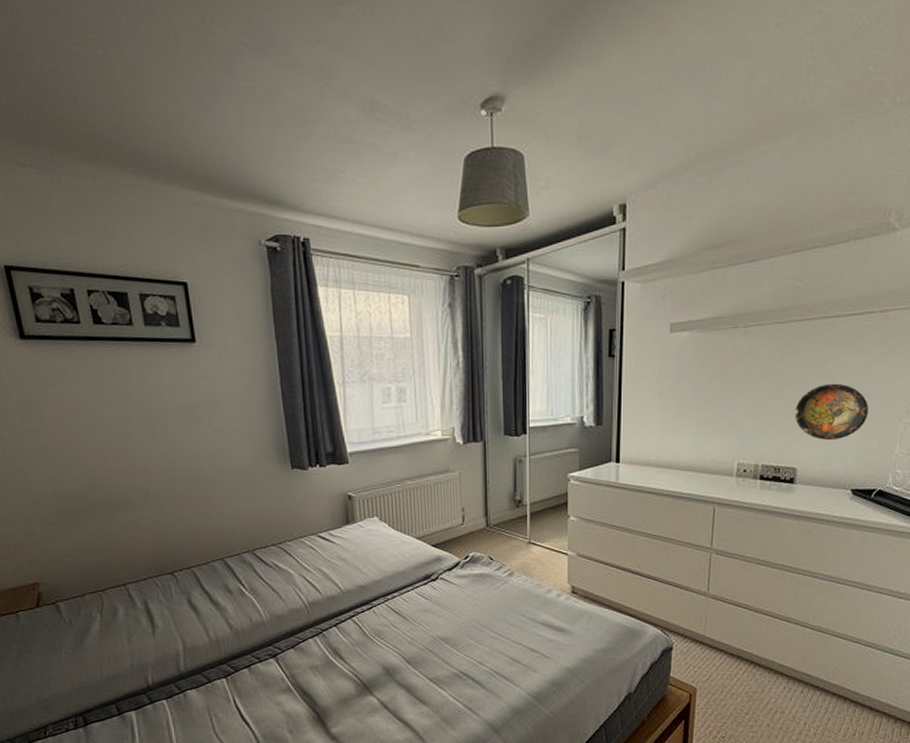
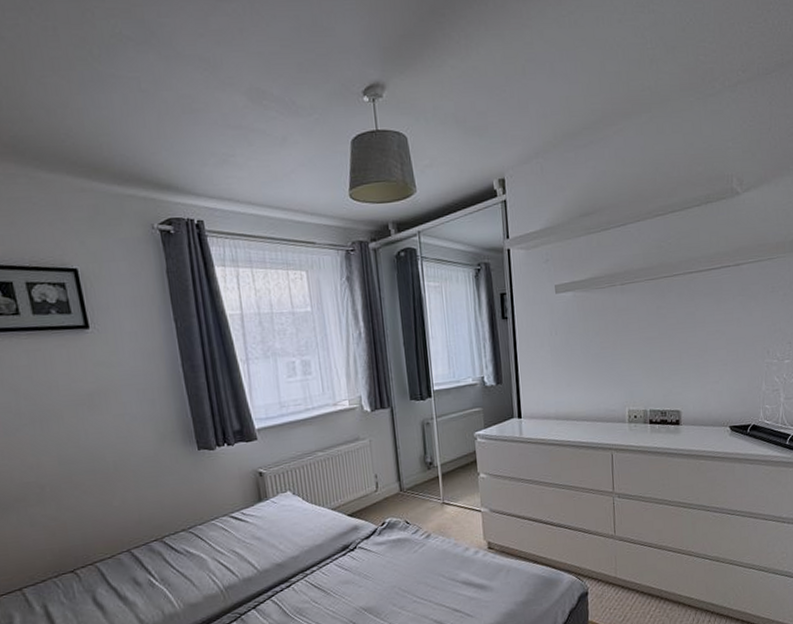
decorative plate: present [794,383,869,441] -> none [672,331,736,384]

